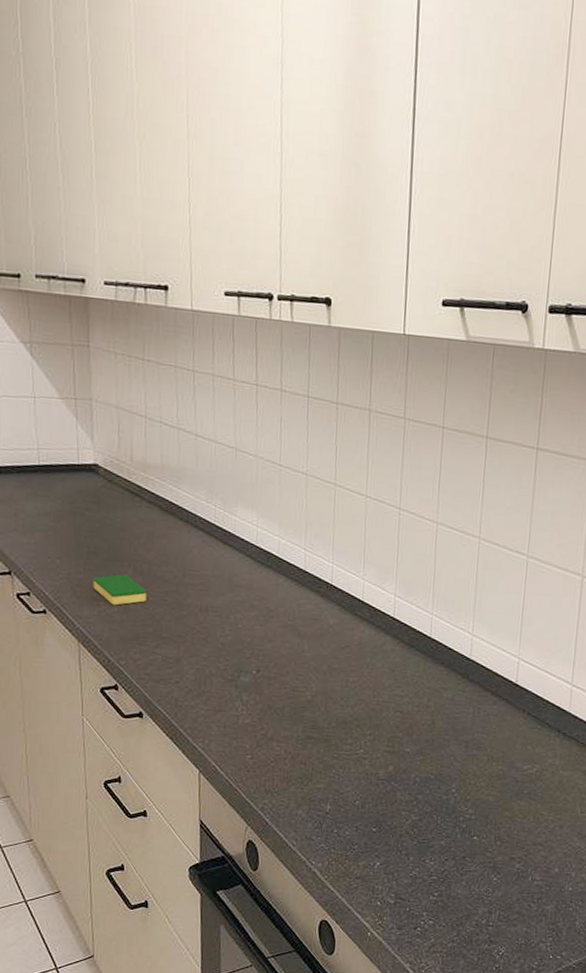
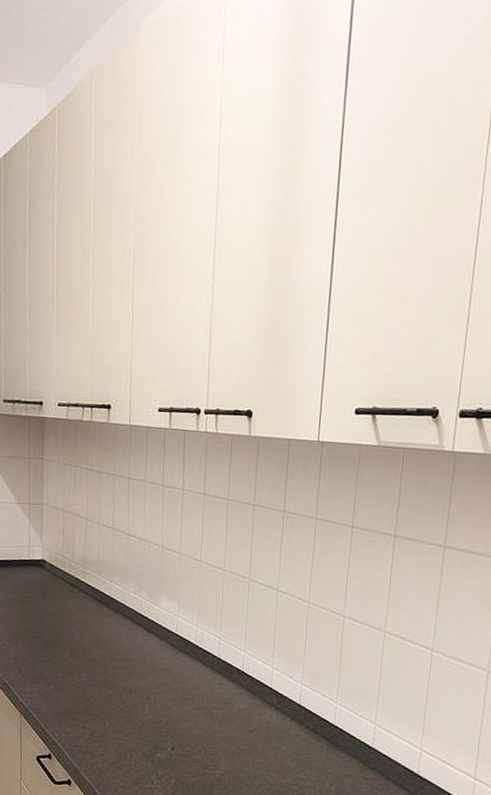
dish sponge: present [93,574,147,606] -> none [35,656,80,684]

